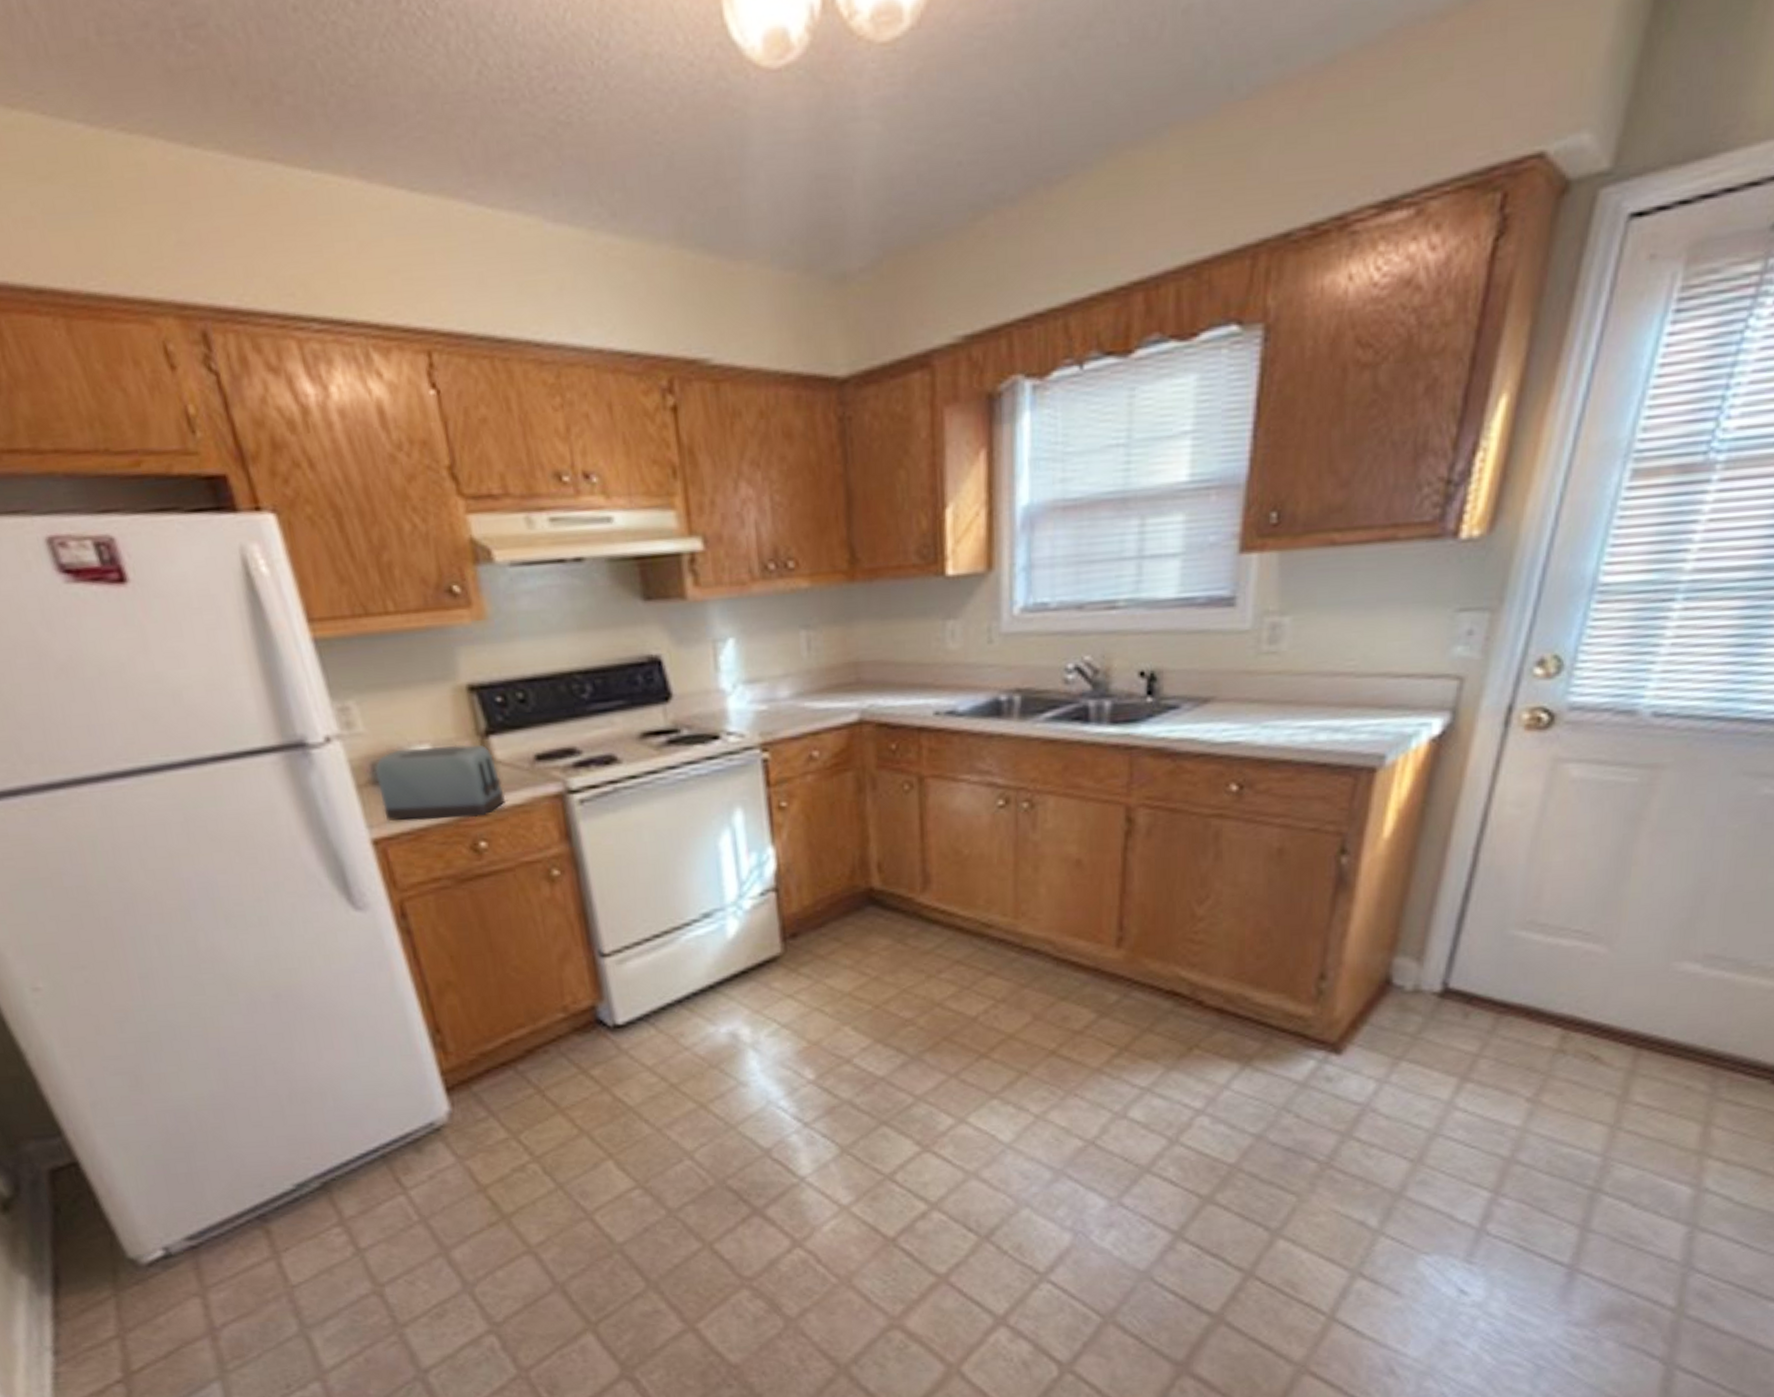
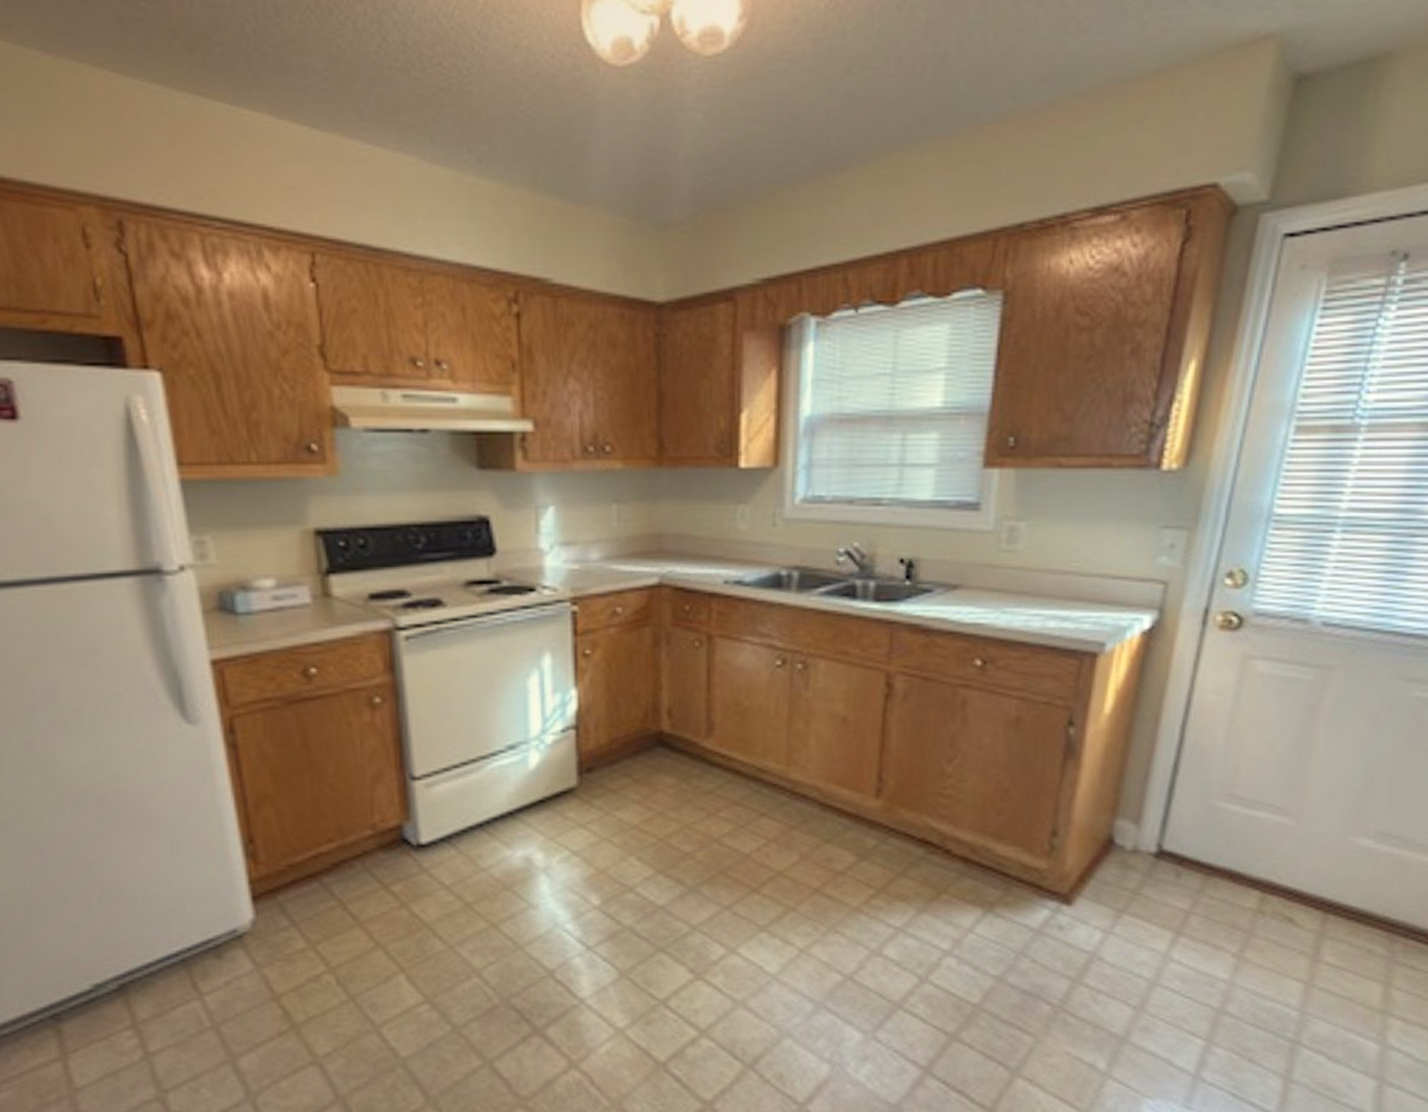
toaster: present [375,744,506,822] -> none [222,580,339,647]

